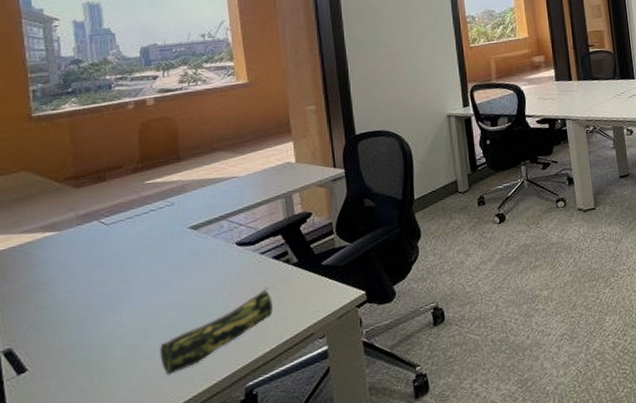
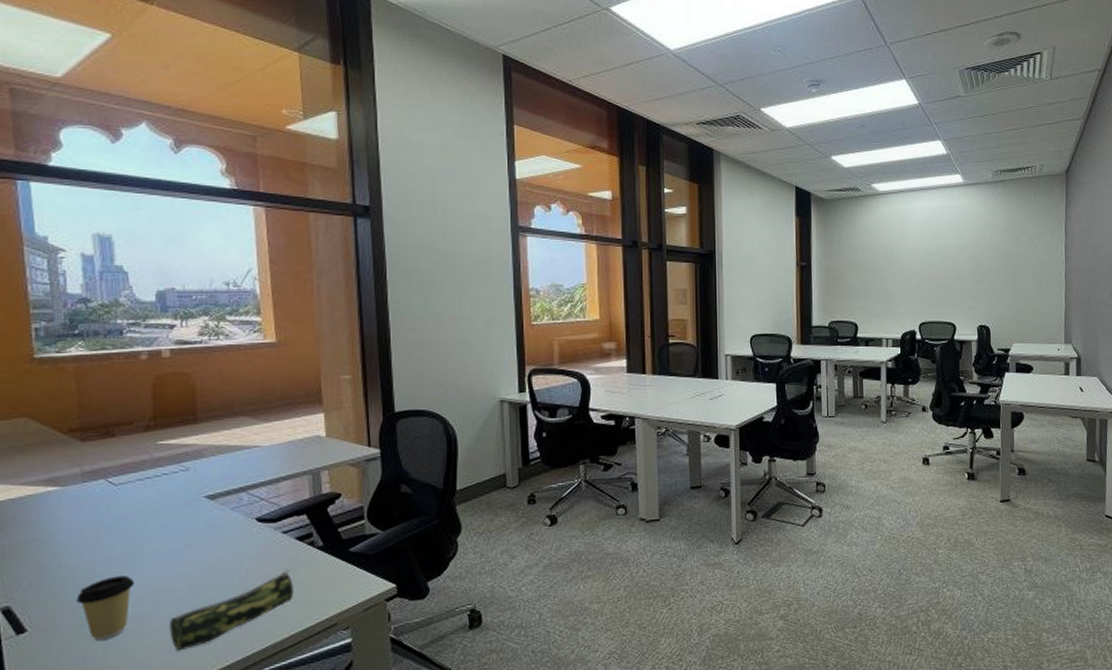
coffee cup: none [73,308,126,374] -> present [76,575,134,642]

